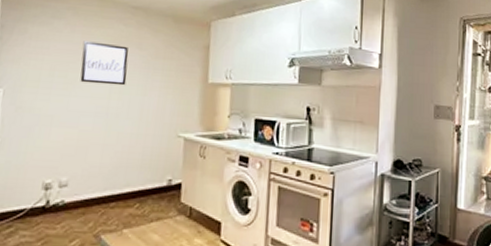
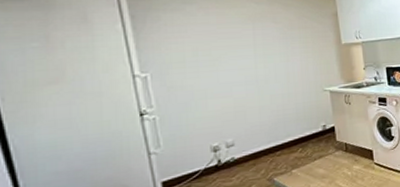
wall art: present [80,41,129,86] -> none [219,21,269,58]

